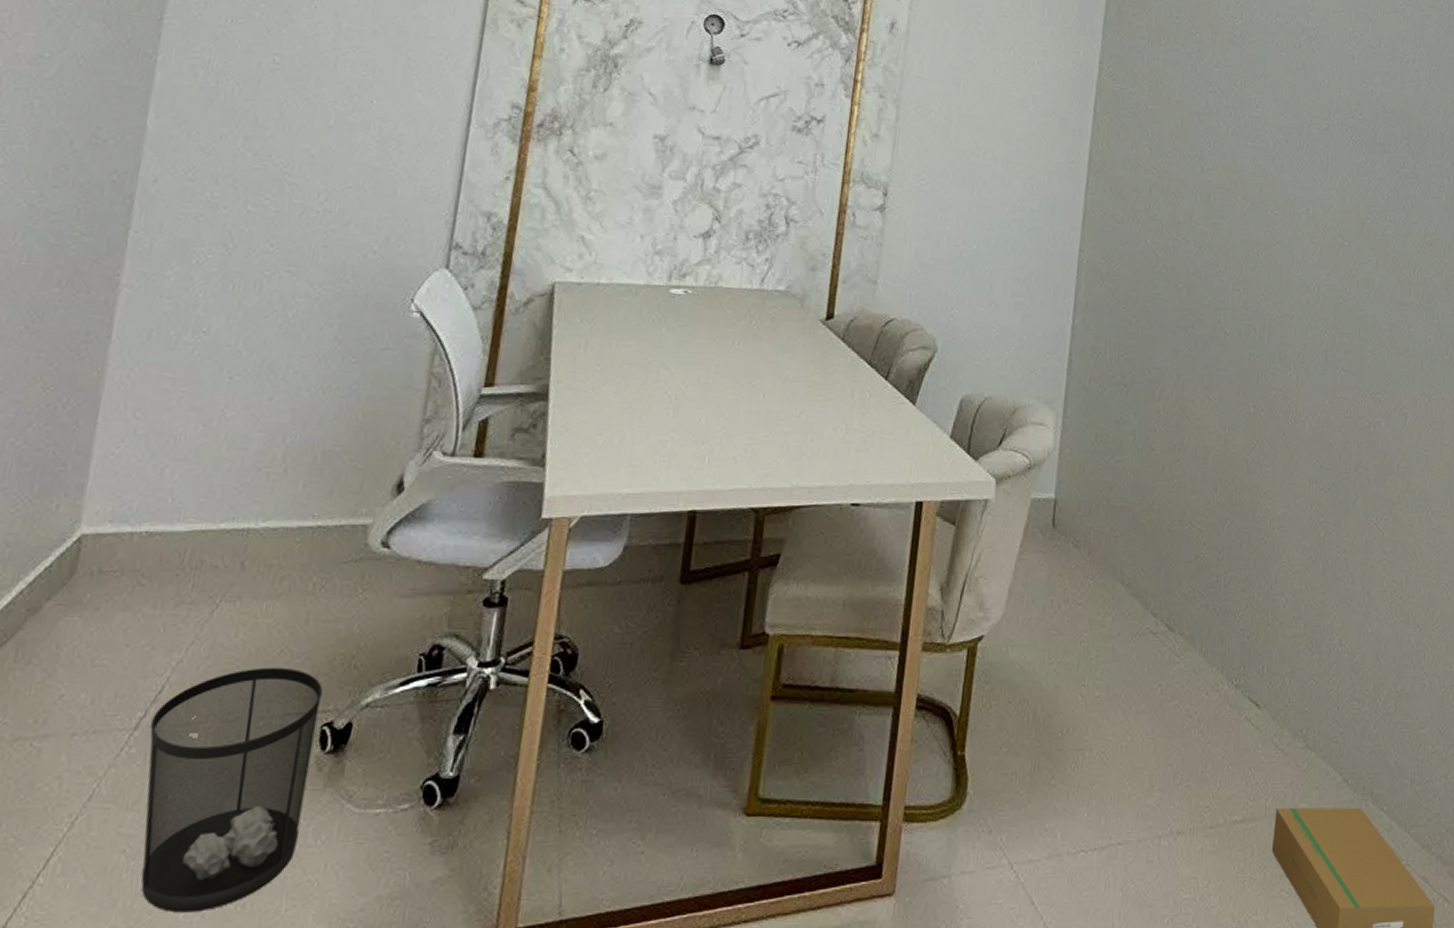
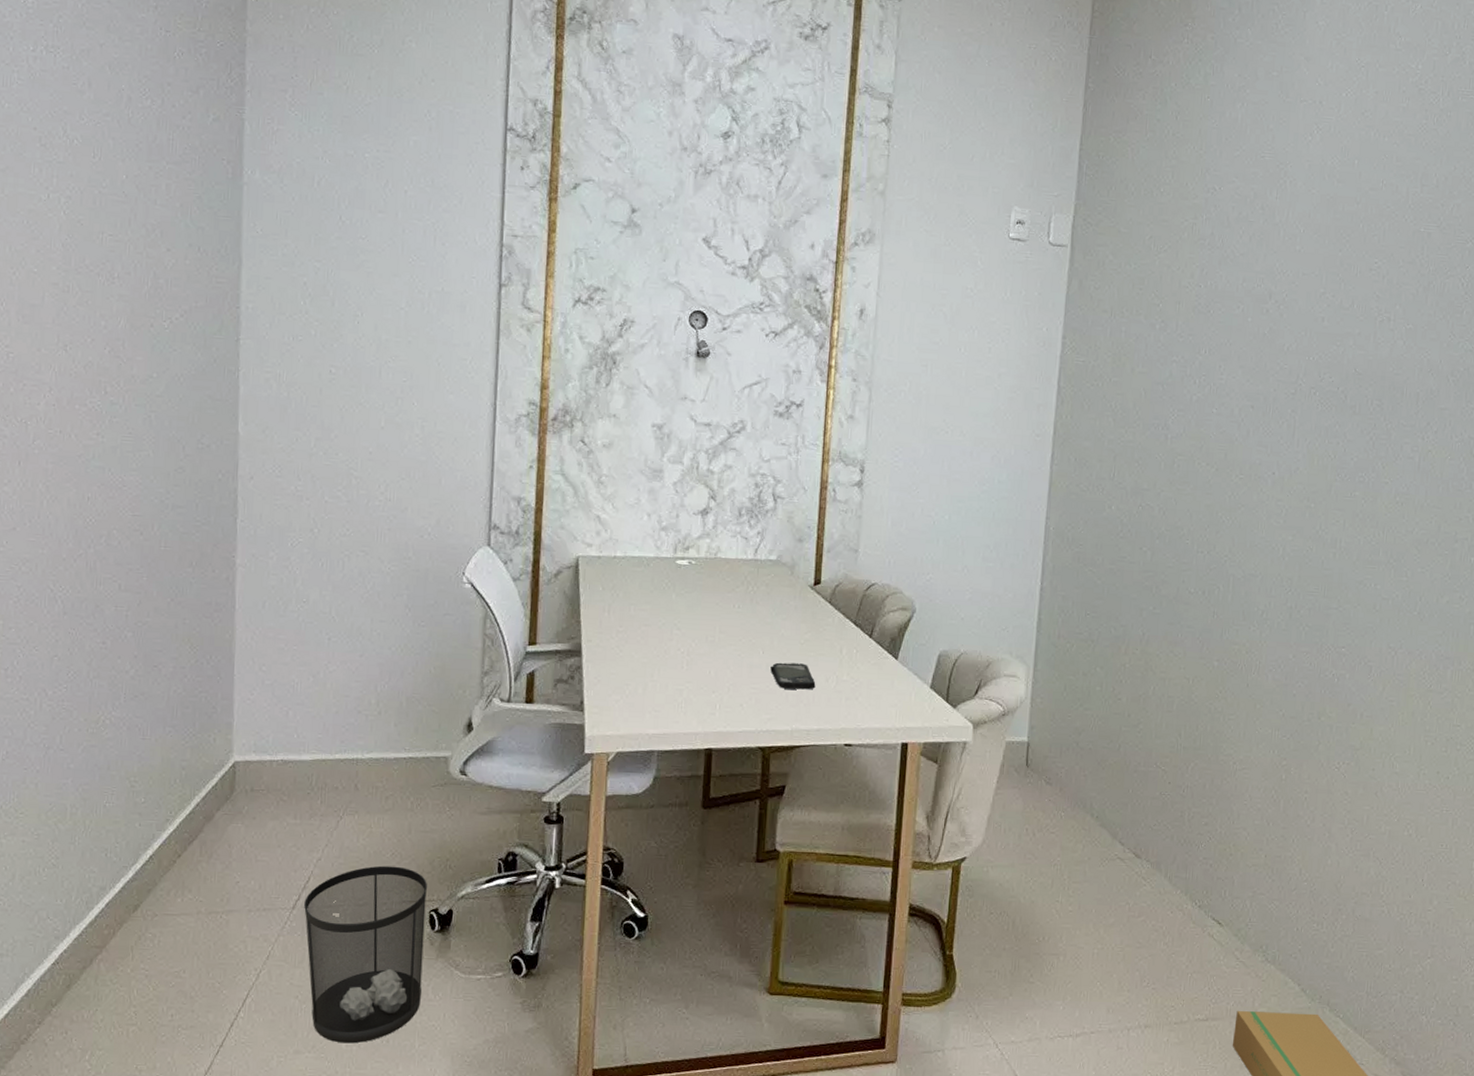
phone: none [771,408,822,440] -> present [770,662,816,690]

